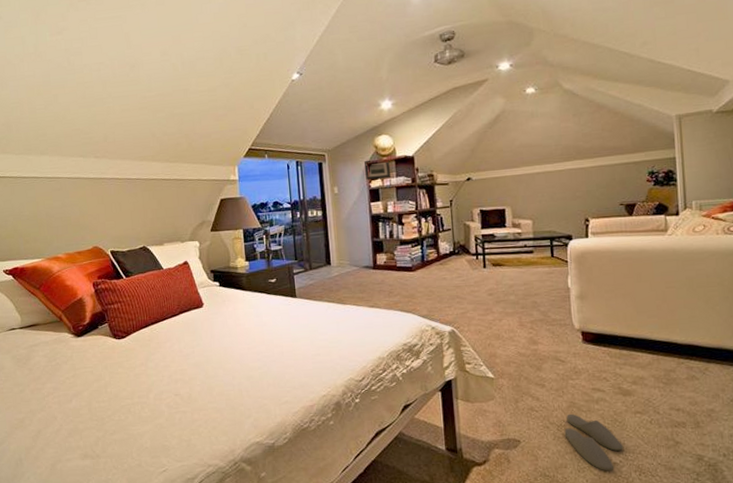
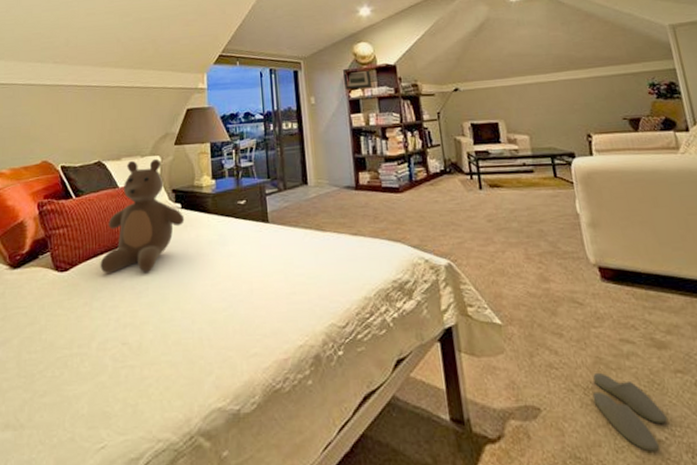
teddy bear: none [151,243,223,340] -> present [100,158,185,273]

